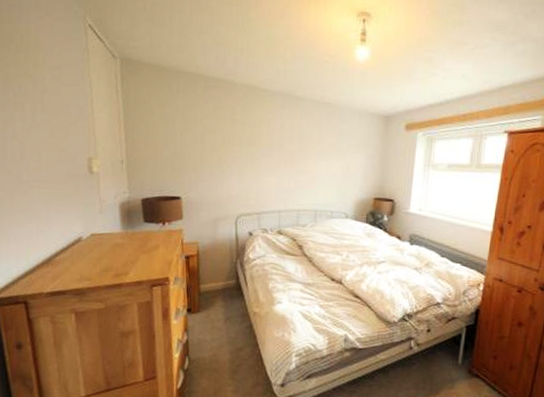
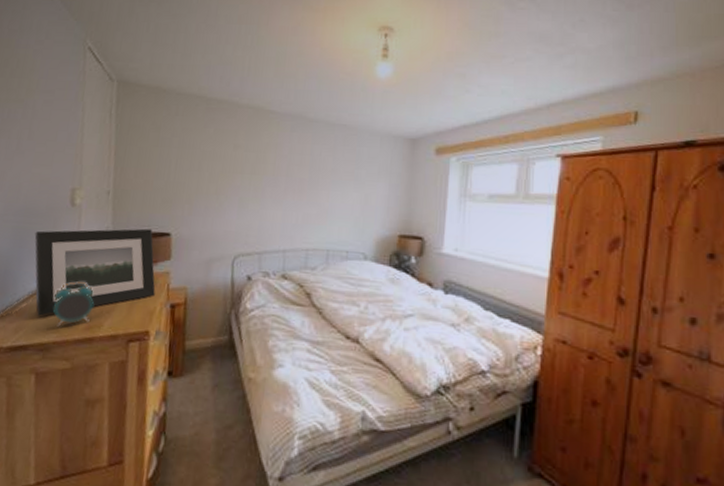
picture frame: none [59,193,171,267] -> present [34,228,156,316]
alarm clock: none [84,238,119,276] -> present [53,281,94,327]

